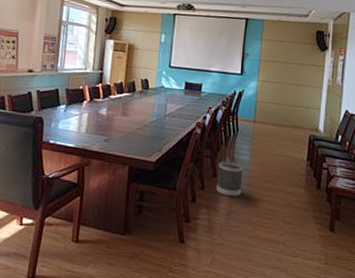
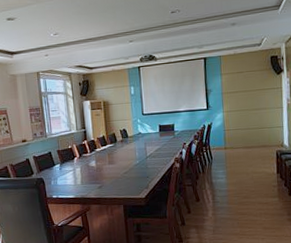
wastebasket: present [217,161,244,197] -> none [200,186,224,216]

